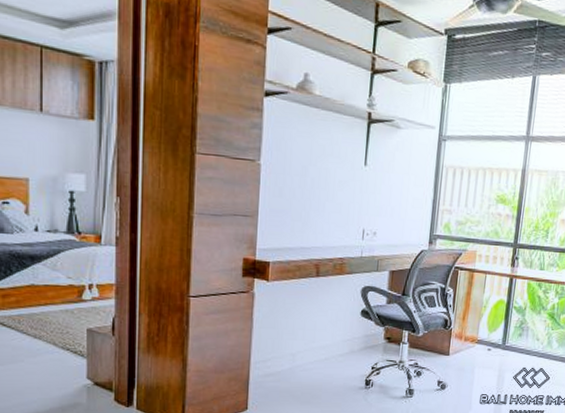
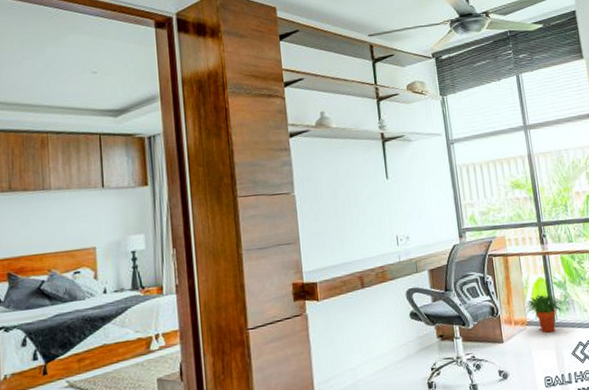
potted plant: none [478,315,521,354] -> present [524,294,566,333]

